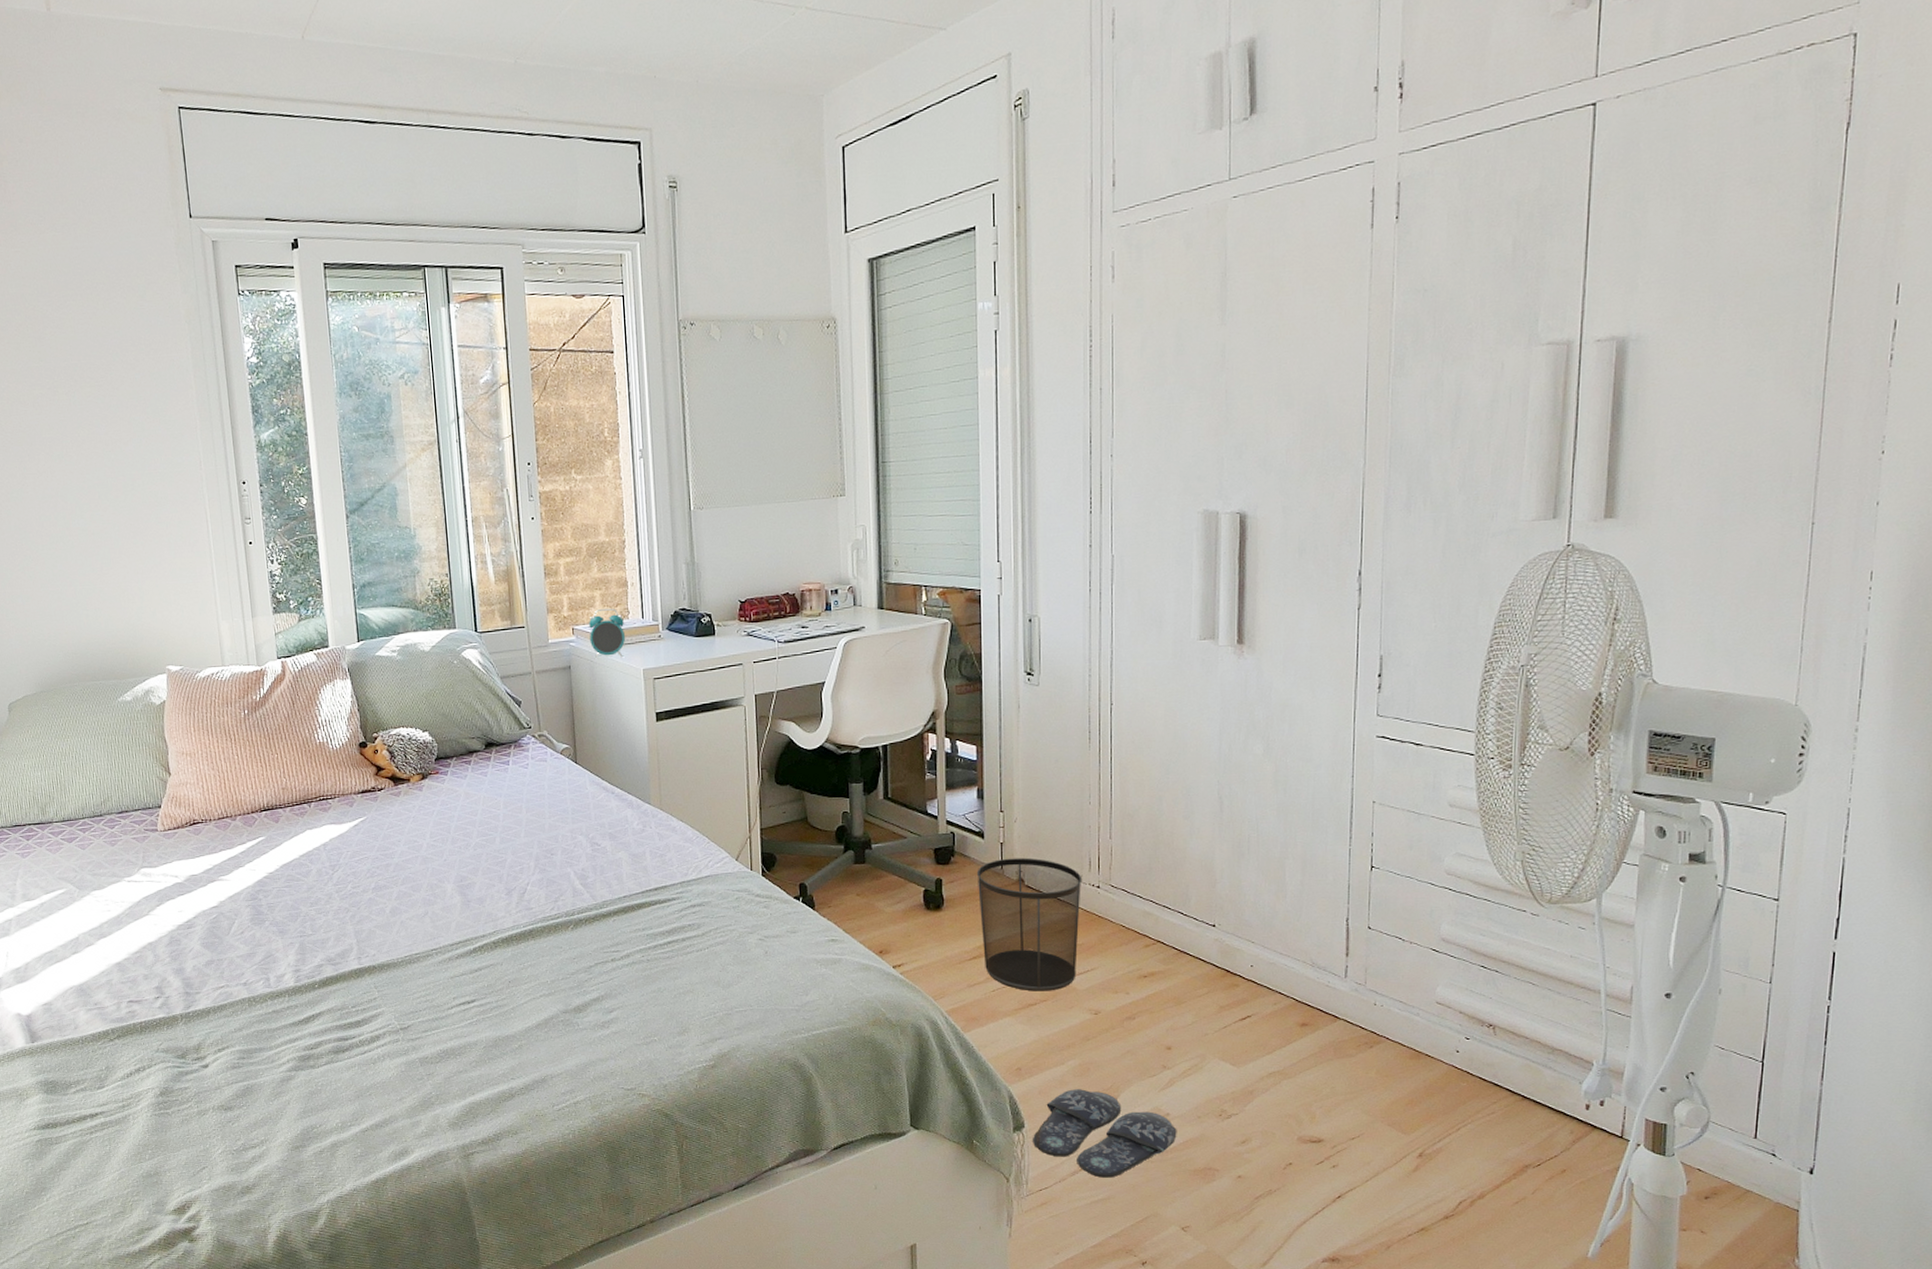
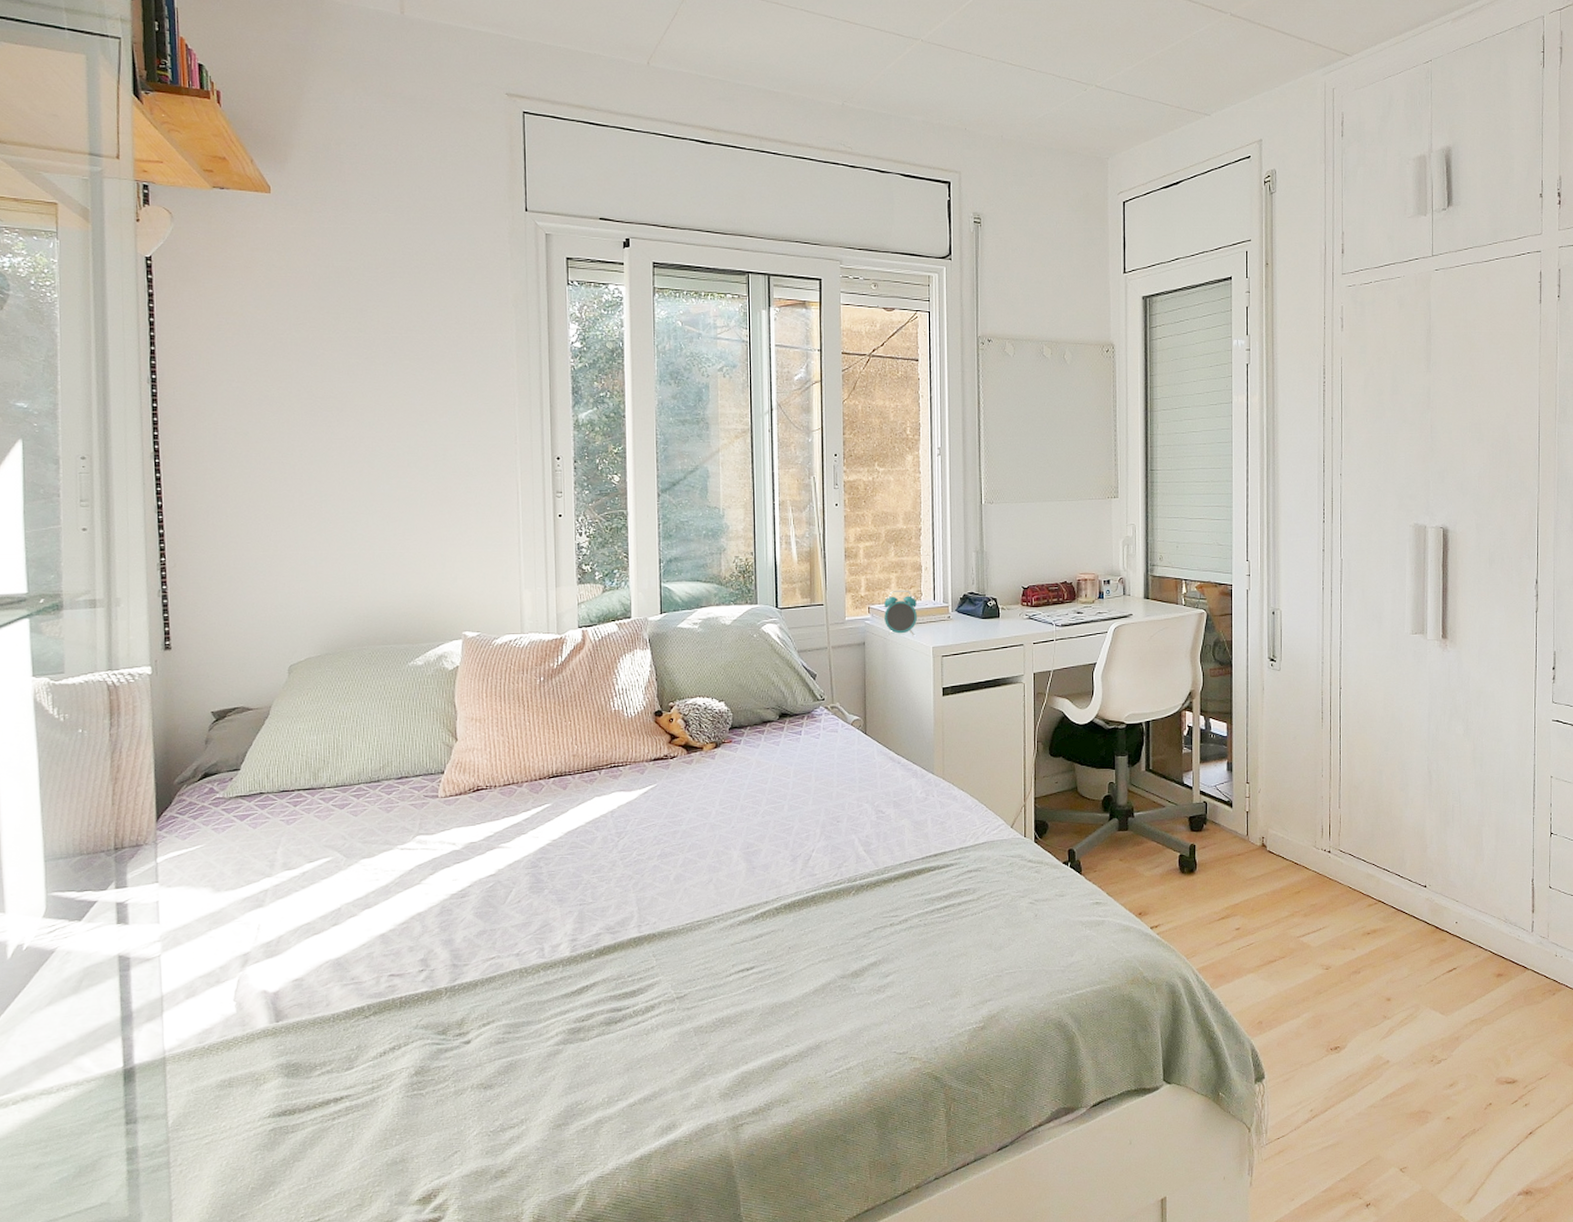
waste bin: present [976,857,1083,991] -> none [1225,825,1316,949]
slippers: present [1033,1089,1177,1178] -> none [1272,1040,1396,1124]

